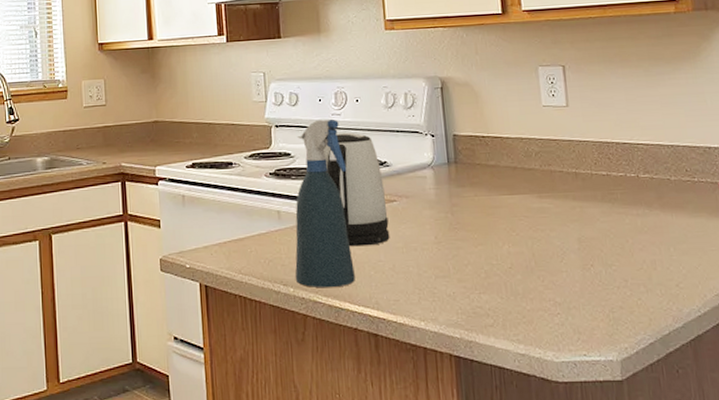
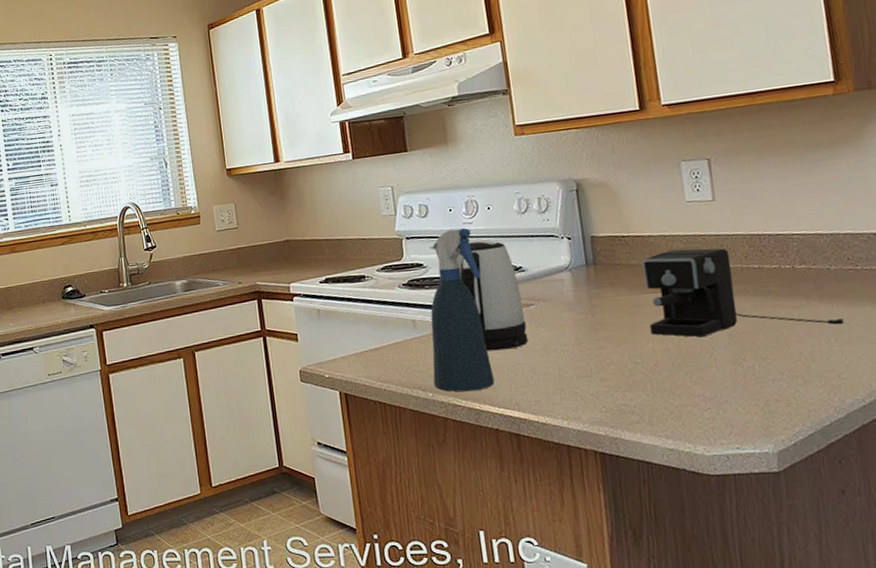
coffee maker: none [500,152,683,241] -> present [642,248,845,337]

